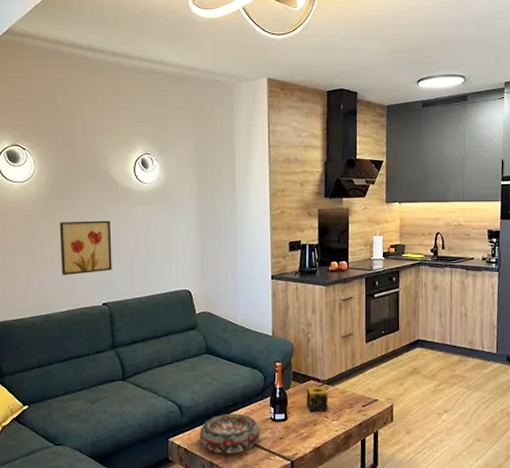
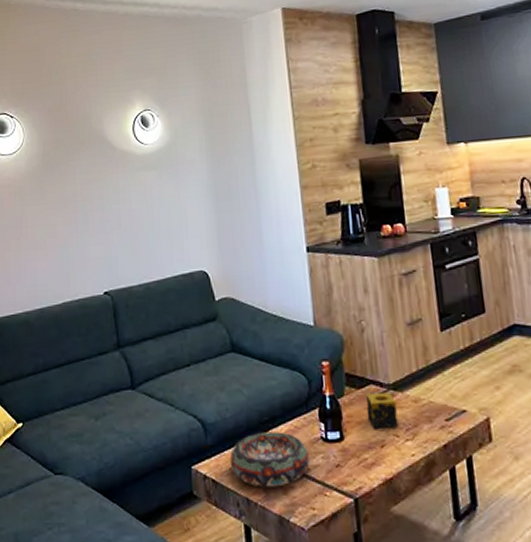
wall art: present [59,220,112,275] -> none [52,191,113,260]

